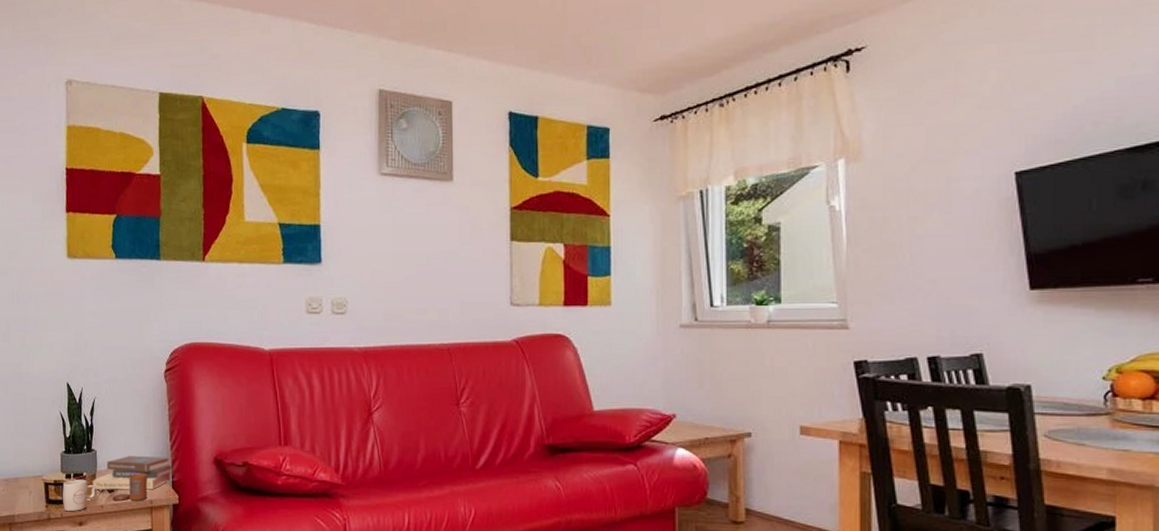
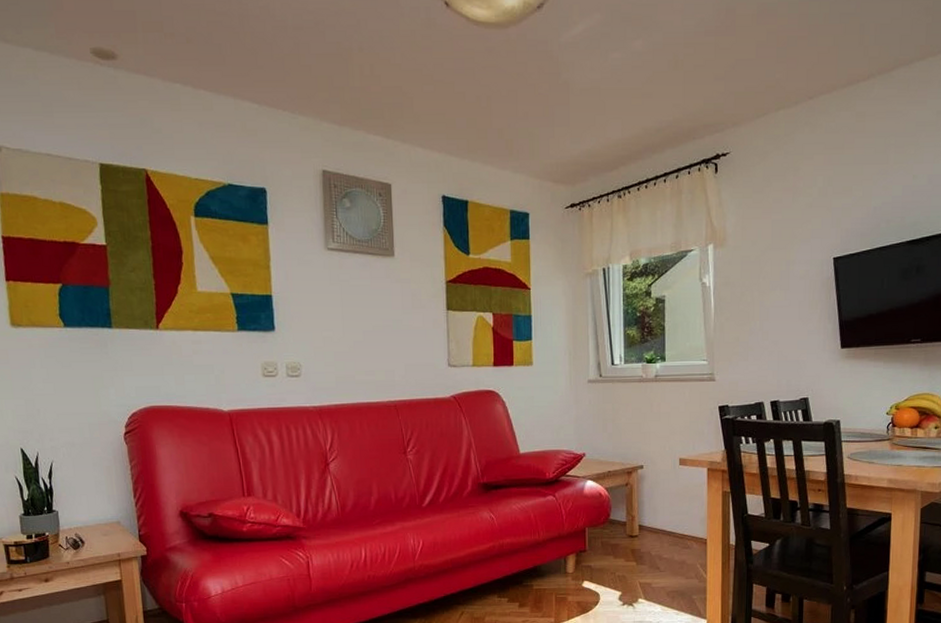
mug: present [62,479,96,512] -> none [24,539,61,570]
books: present [92,456,173,490] -> none [55,513,139,547]
candle: present [112,473,148,501] -> none [78,529,115,556]

